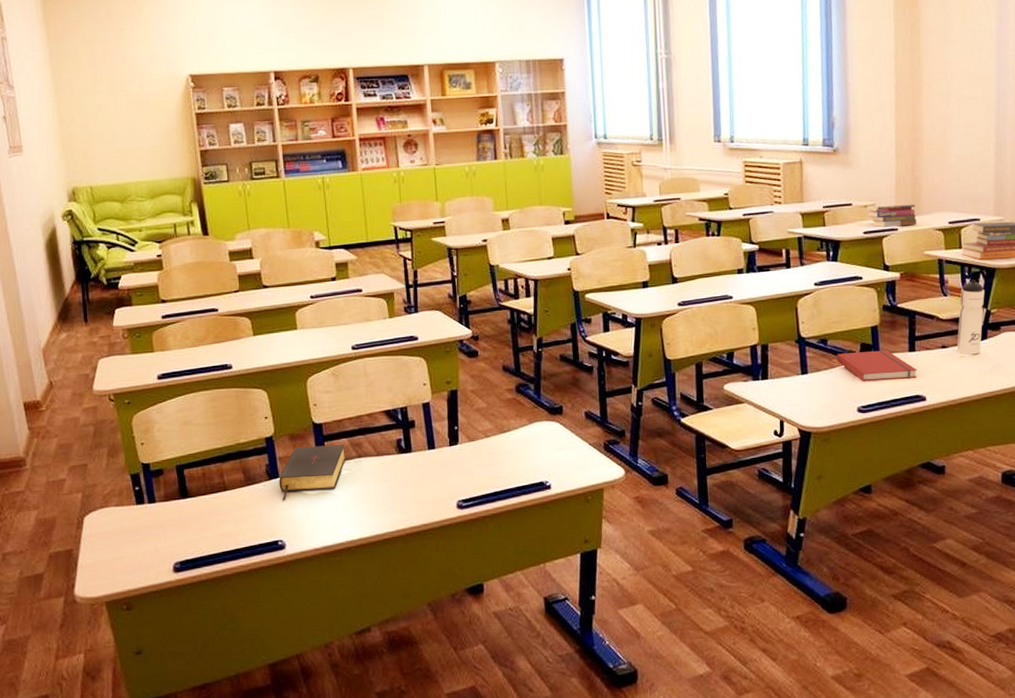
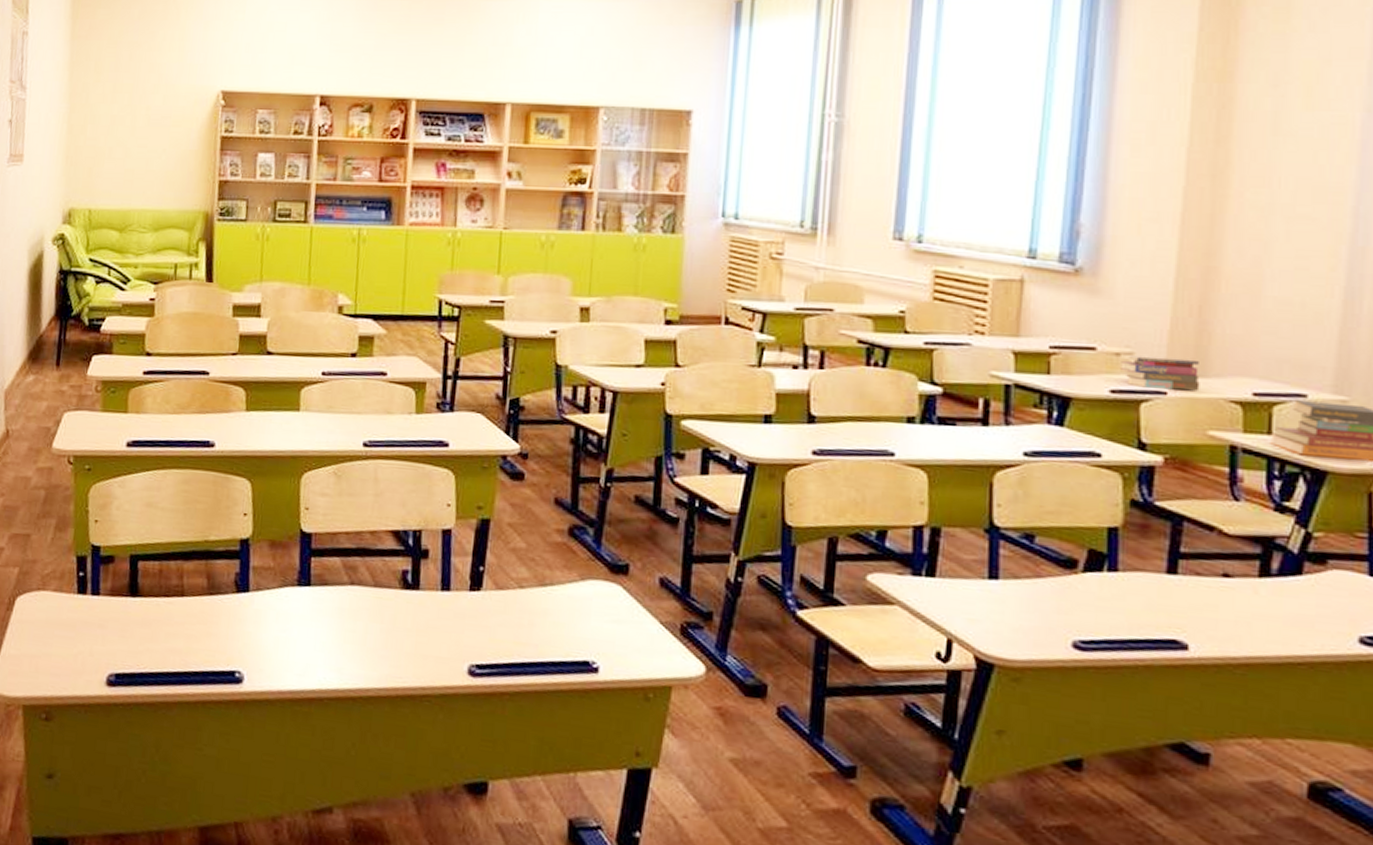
bible: present [279,444,346,501] -> none [247,557,336,623]
book: present [836,350,917,382] -> none [1046,558,1178,614]
water bottle: present [956,279,985,355] -> none [1248,481,1305,596]

